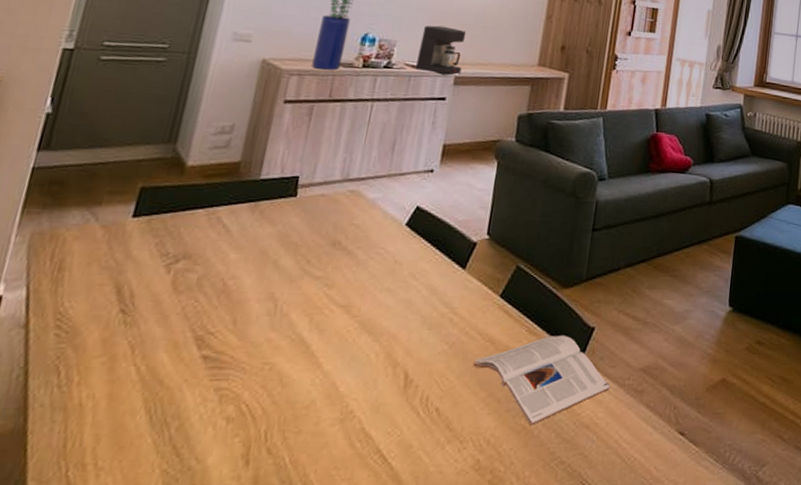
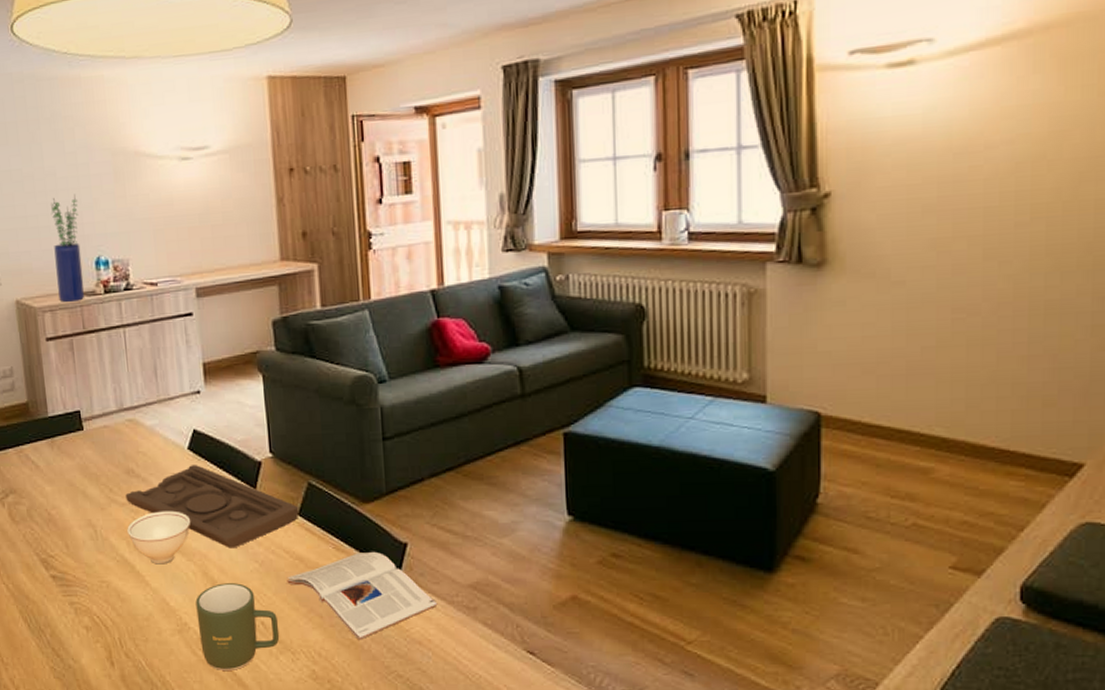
bowl: none [313,286,389,345] -> present [127,510,191,565]
decorative tray: none [322,241,503,329] -> present [125,465,299,549]
mug: none [361,366,455,465] -> present [195,583,280,670]
coffee maker: present [415,25,467,75] -> none [151,233,201,288]

